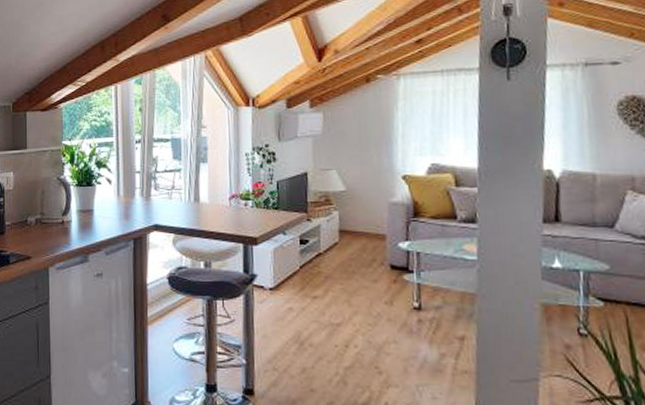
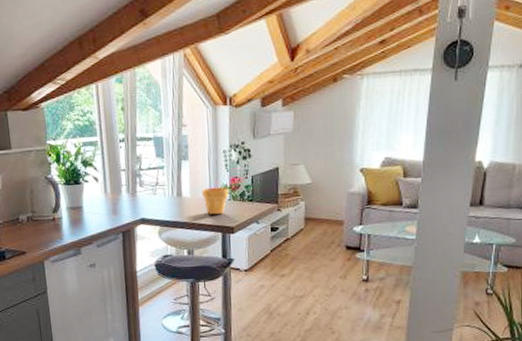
flower pot: none [222,192,252,222] -> present [202,187,229,214]

